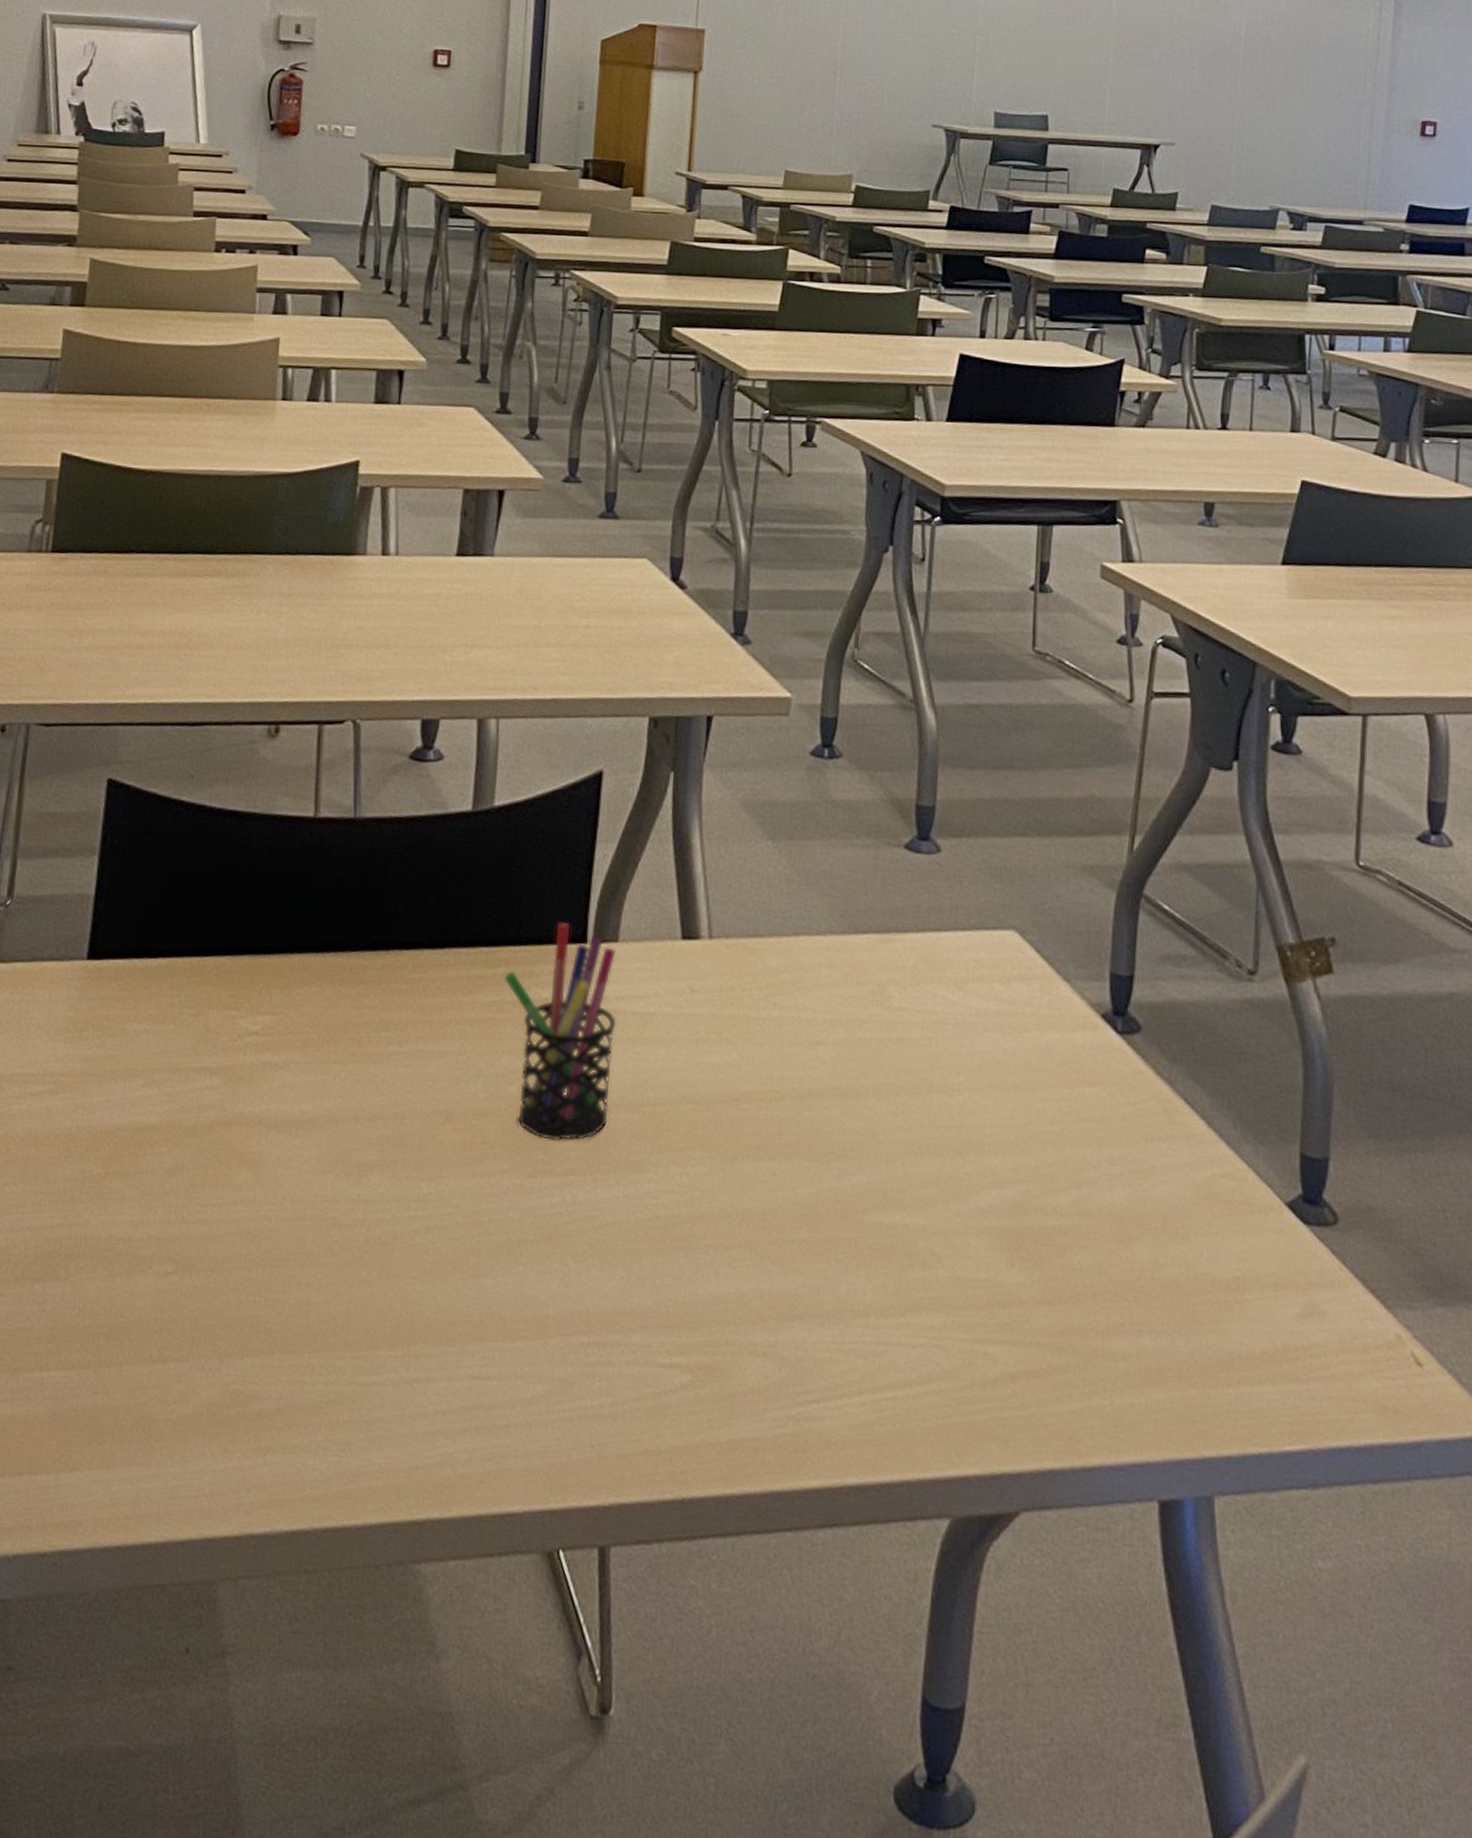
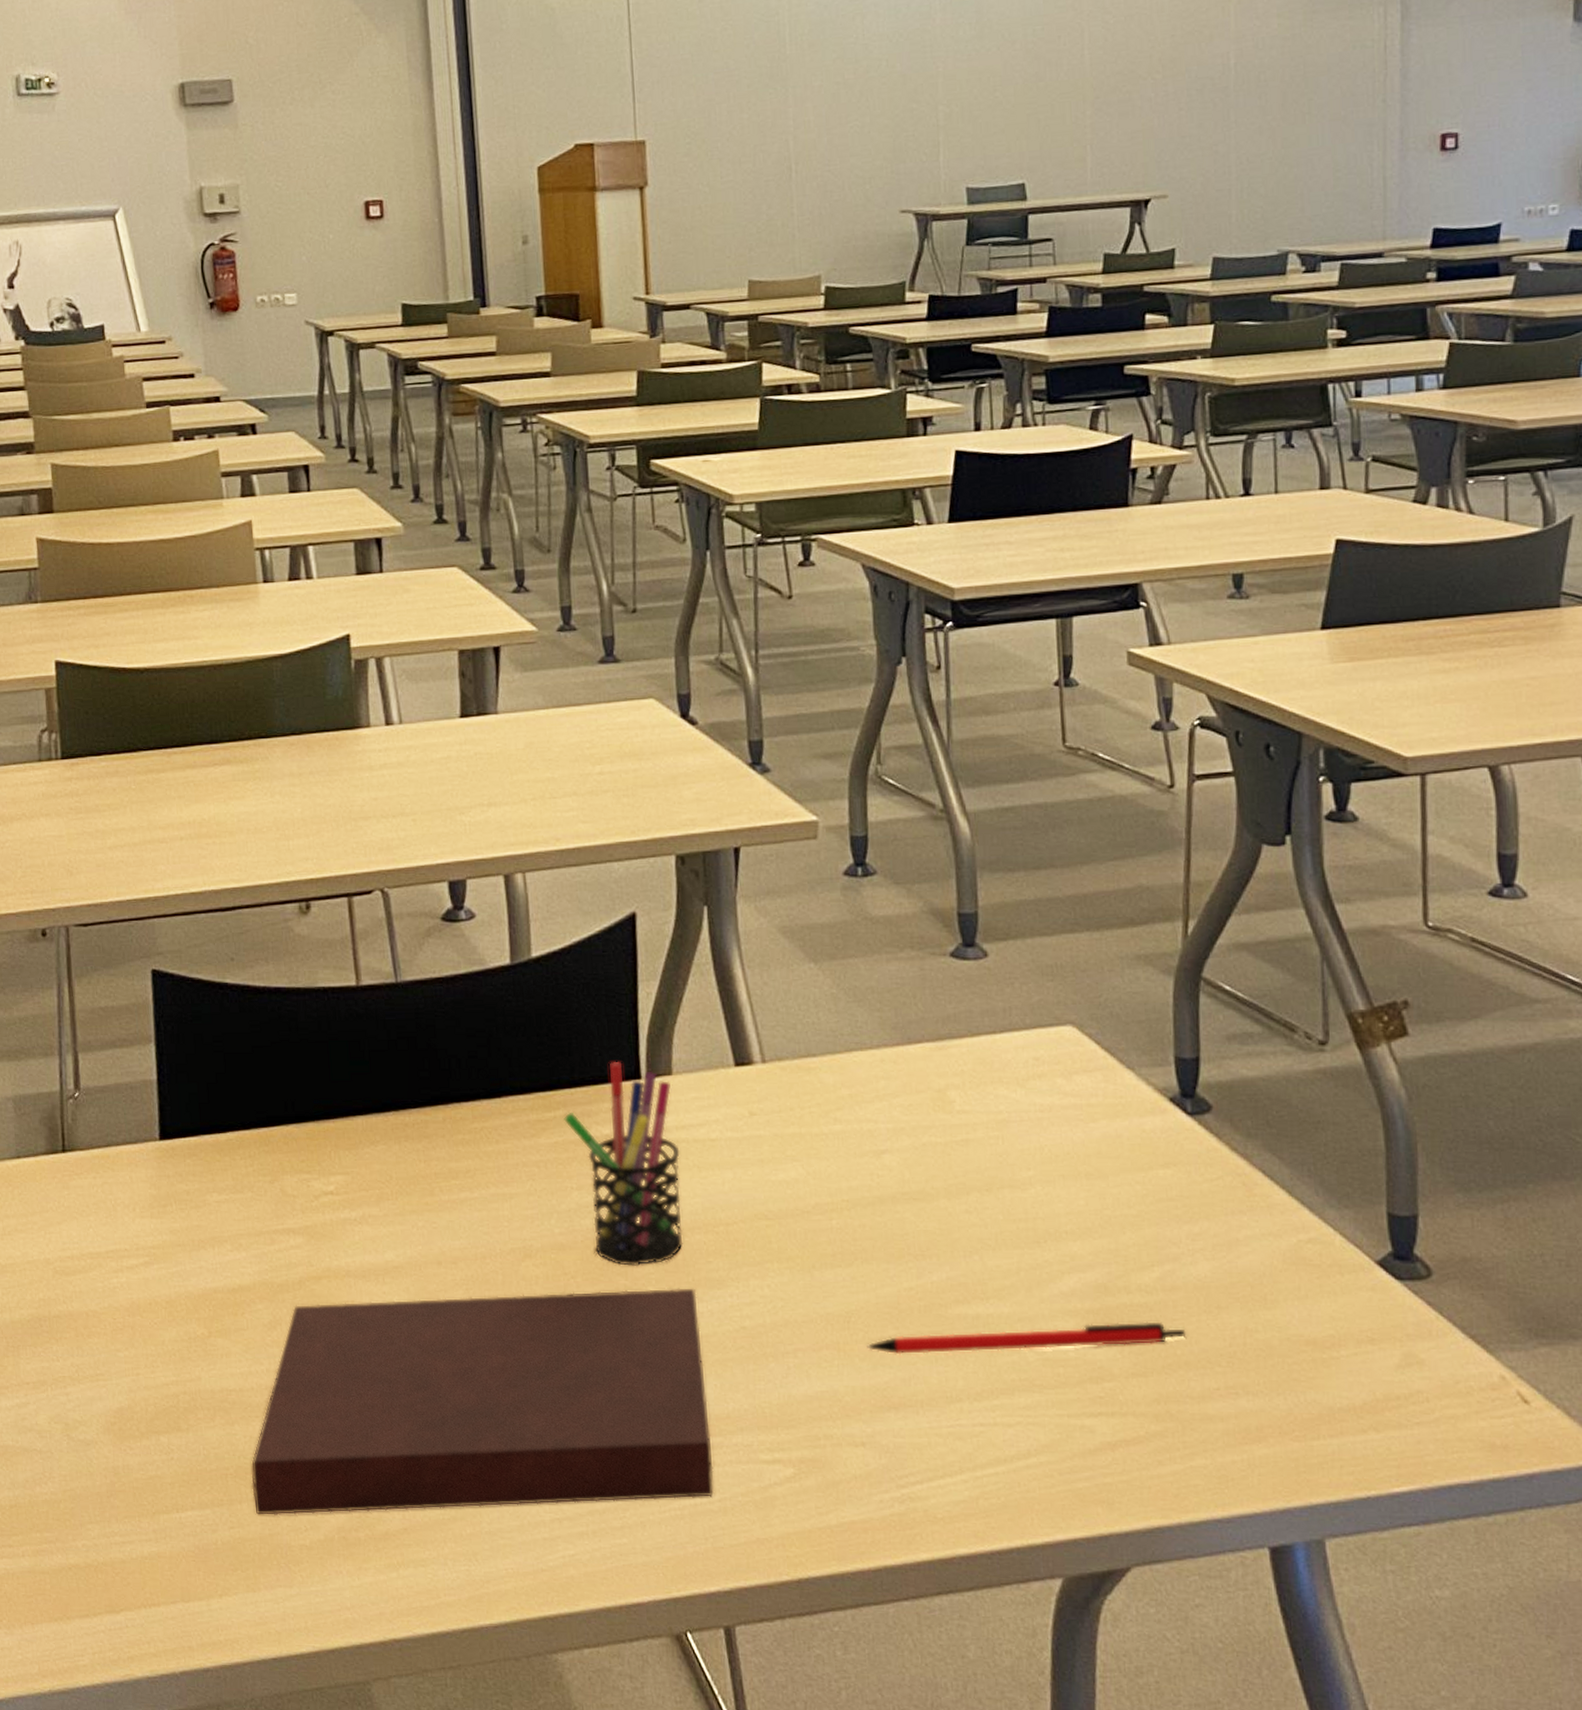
notebook: none [124,1151,615,1400] -> present [251,1288,714,1515]
pen: none [779,1240,1097,1271] -> present [867,1322,1187,1355]

